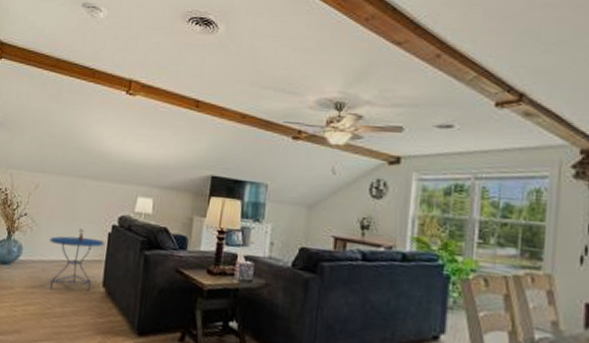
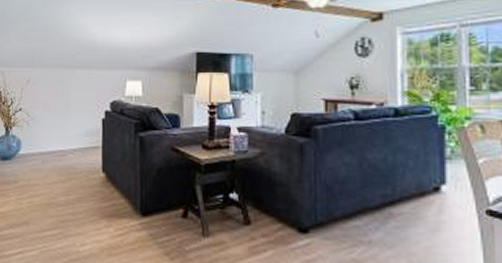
side table: present [49,229,105,291] -> none [46,118,99,180]

